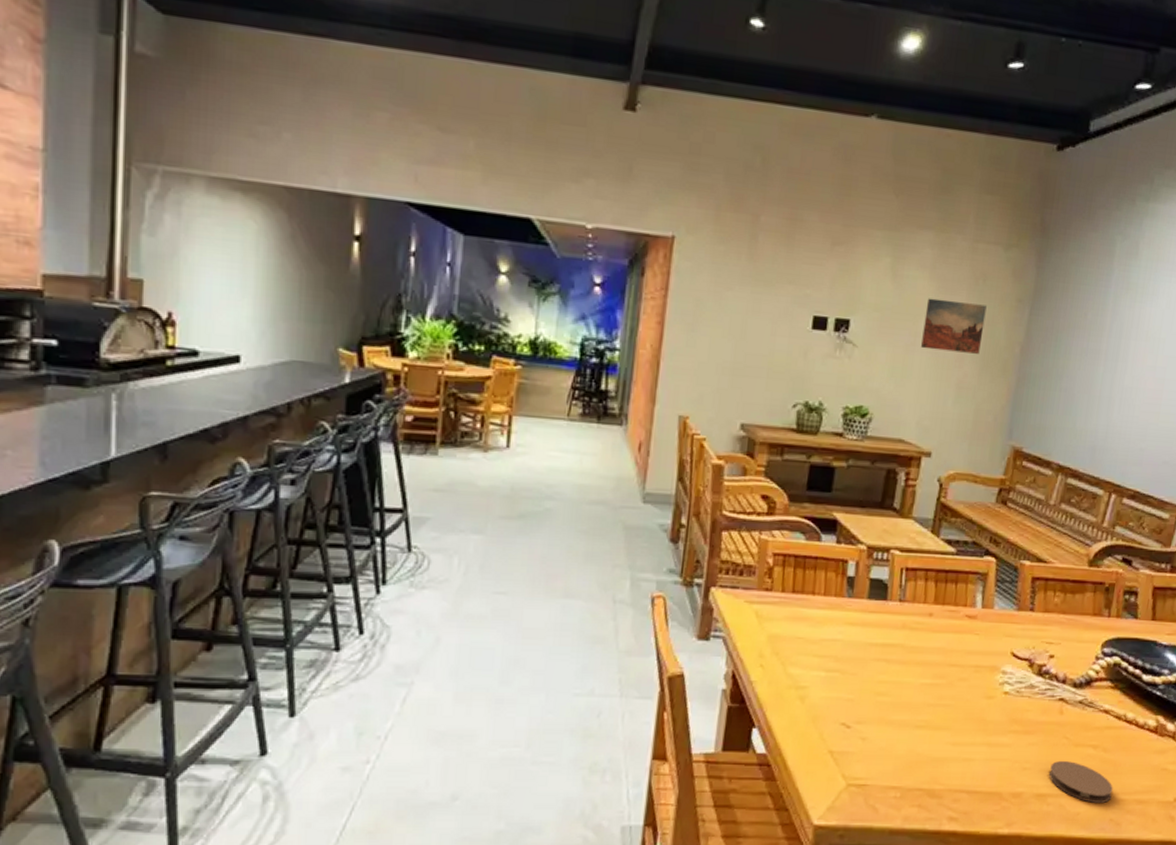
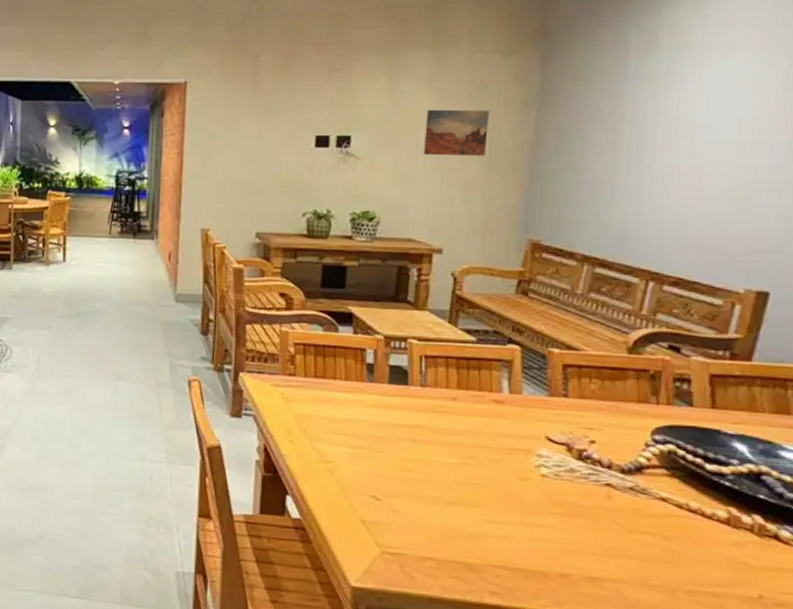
coaster: present [1049,761,1113,803] -> none [601,546,680,592]

